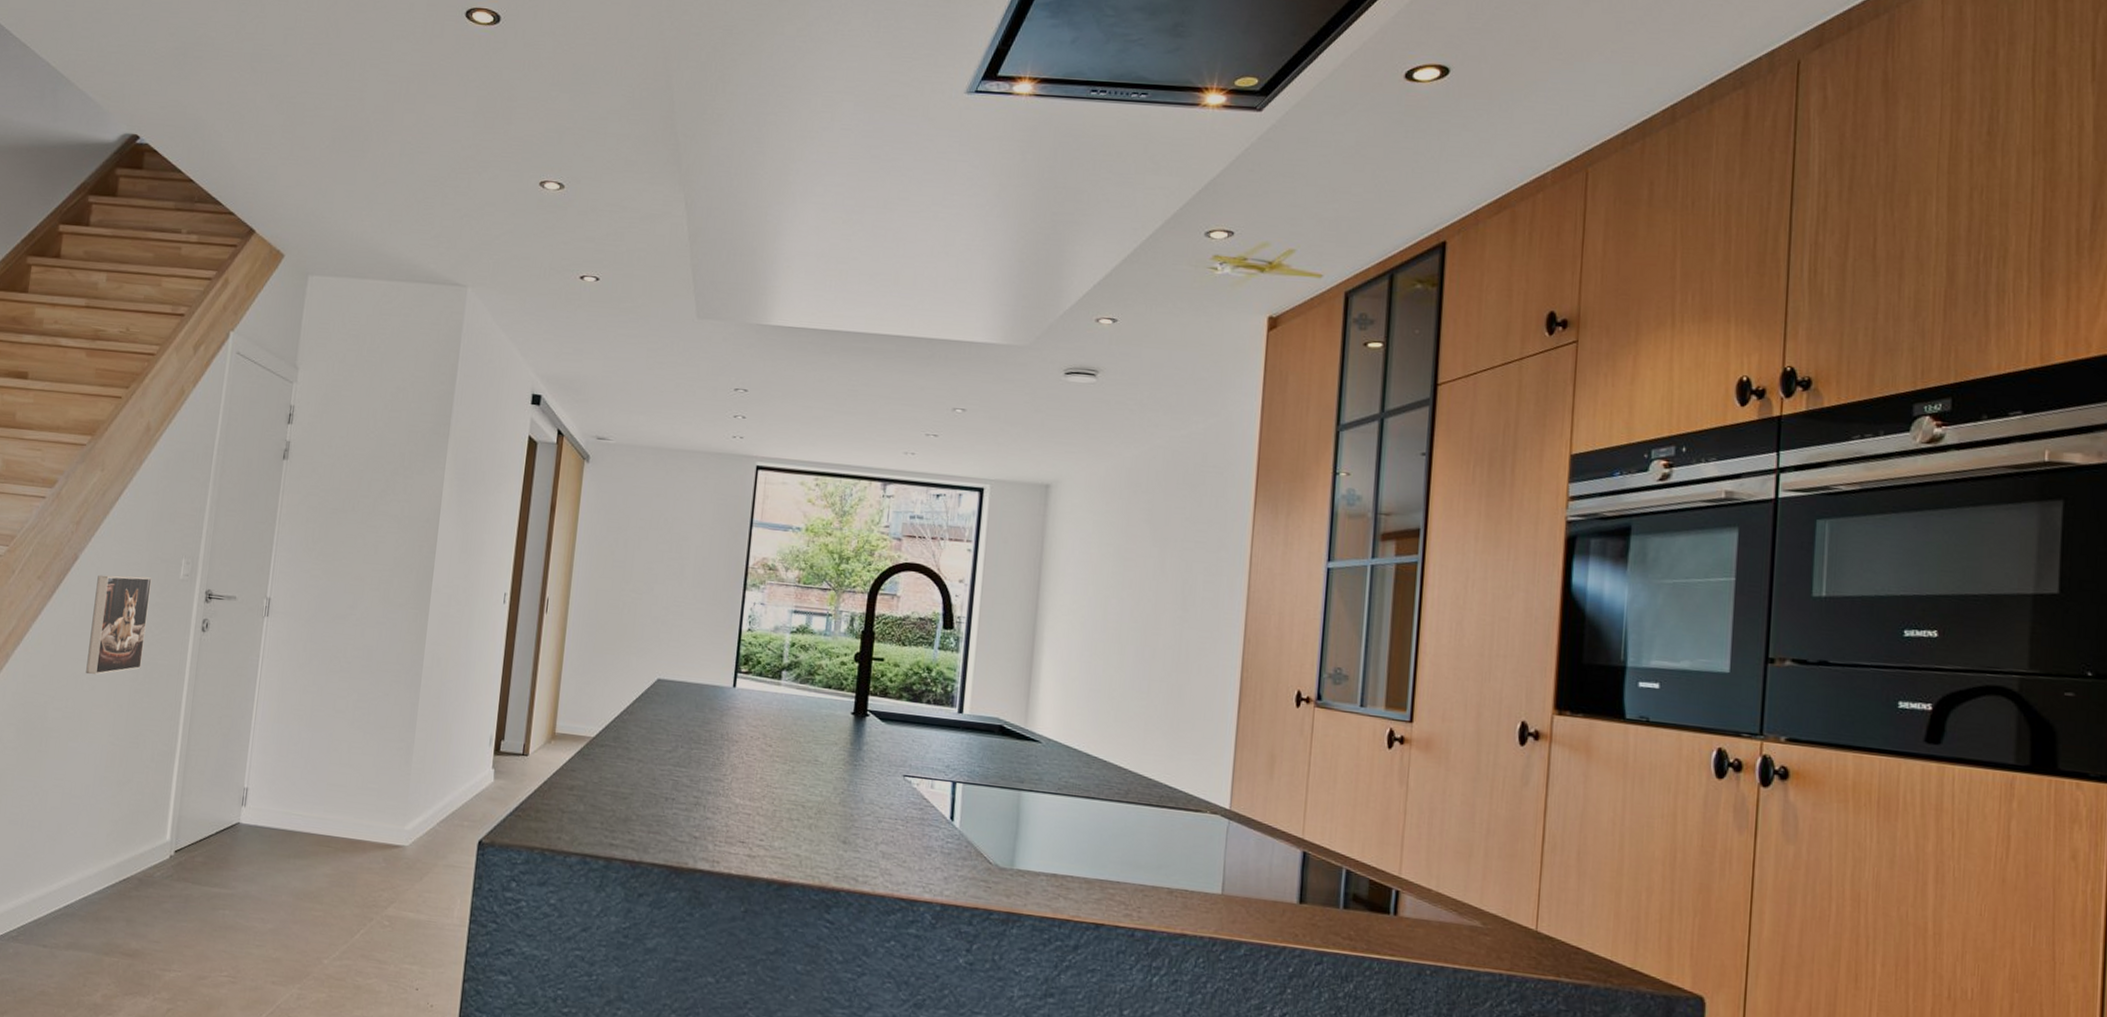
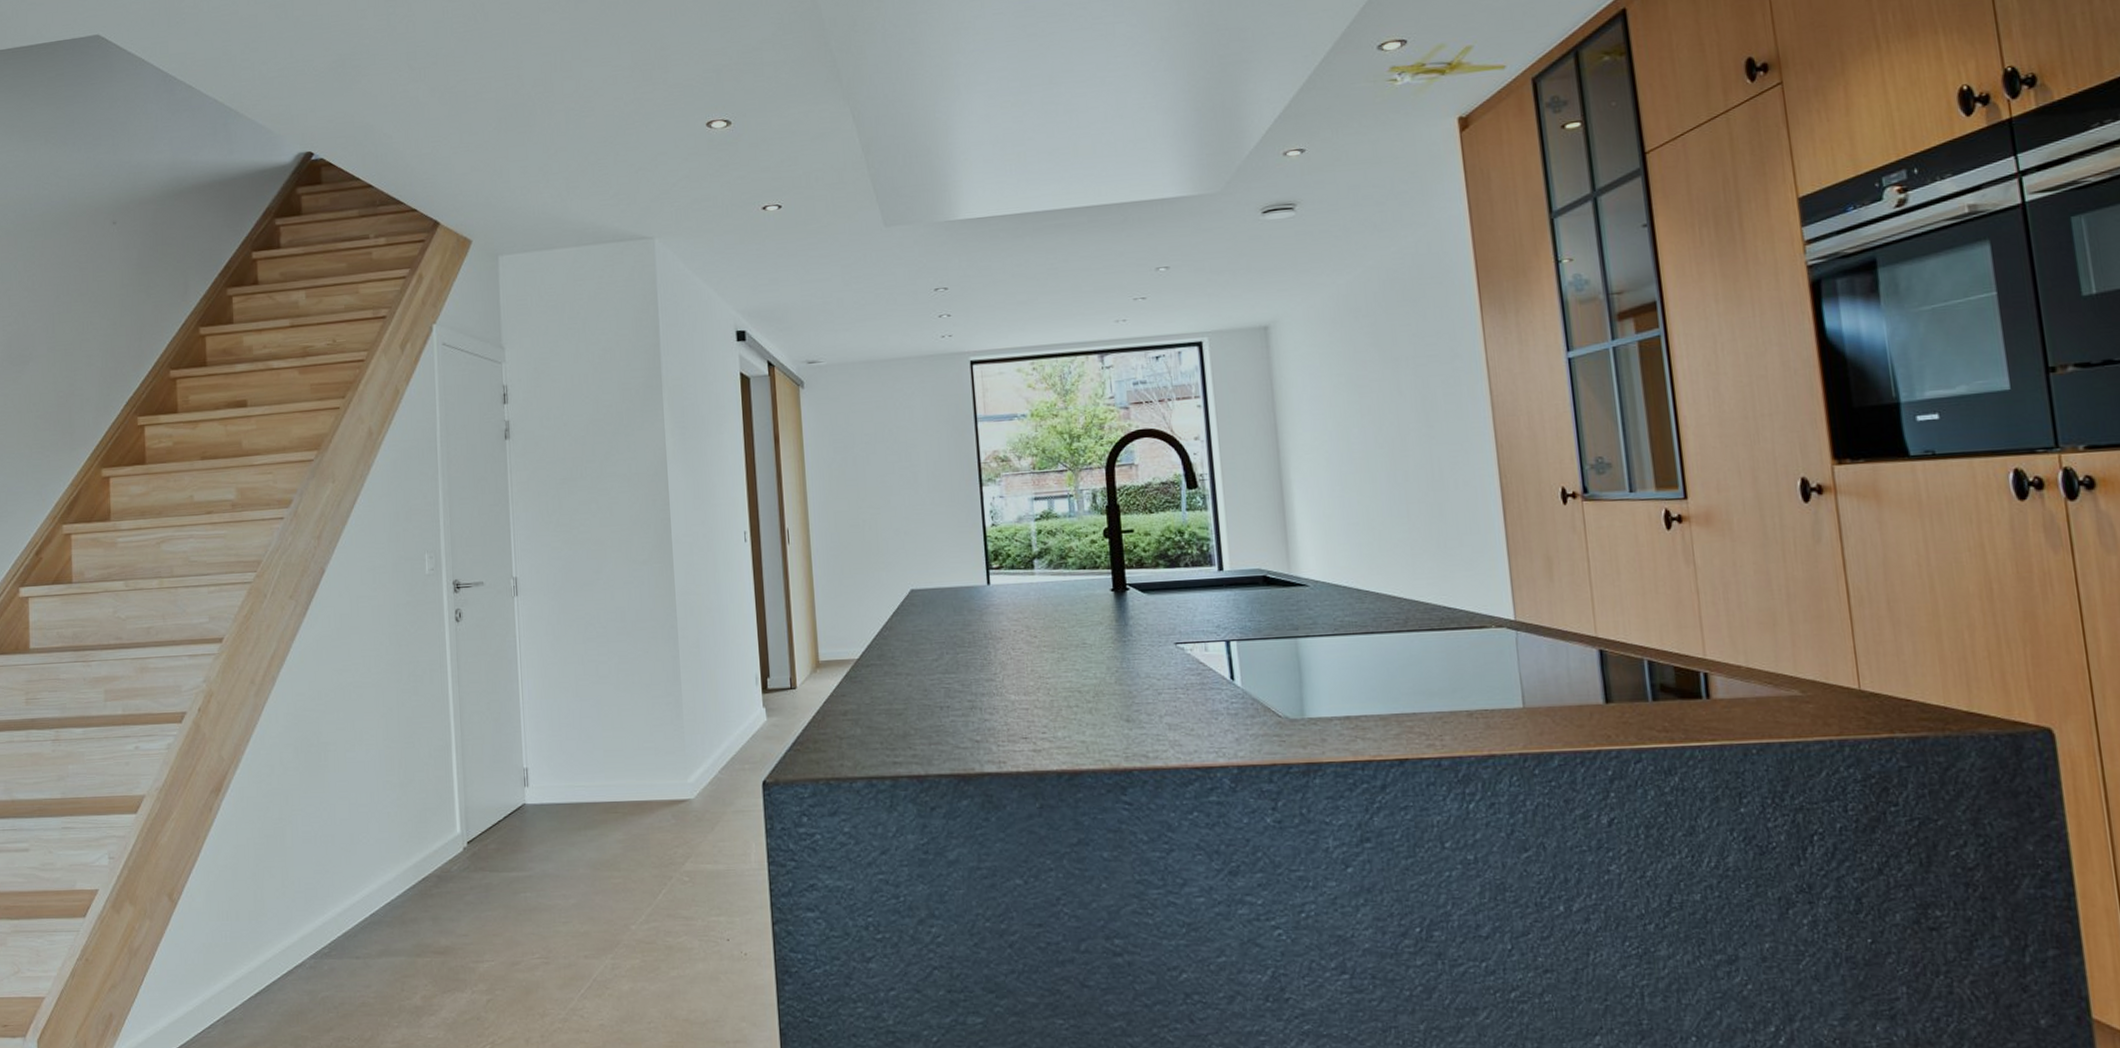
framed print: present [86,574,152,675] -> none [347,578,404,683]

